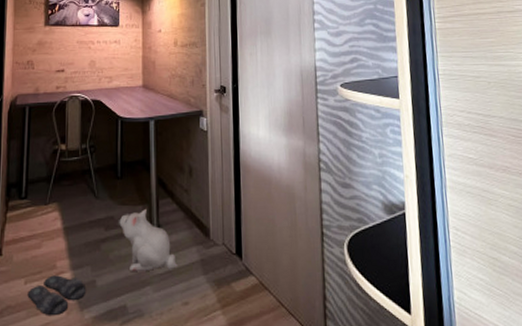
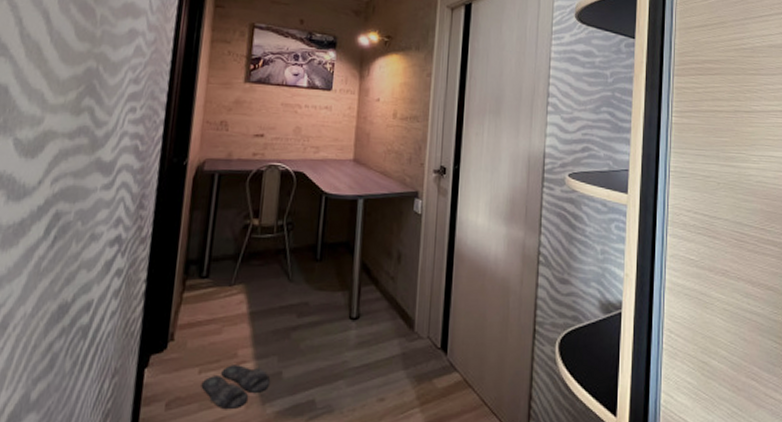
cat: present [118,208,178,271] -> none [312,295,376,364]

